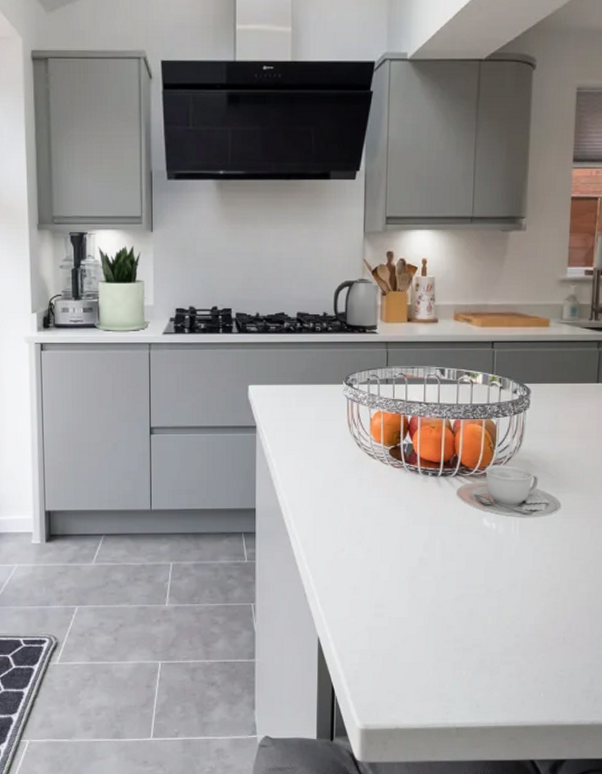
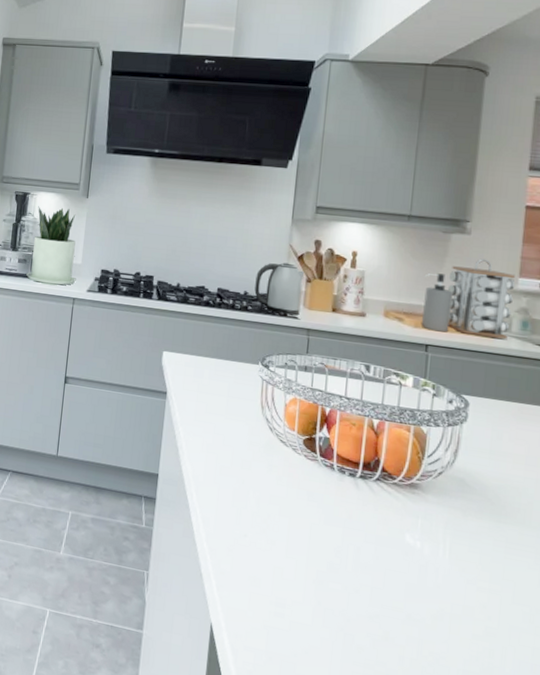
teacup: present [456,464,562,518] -> none [375,477,503,547]
soap dispenser: none [487,272,513,328] -> present [422,273,453,333]
spice rack: none [508,253,565,327] -> present [447,259,516,339]

